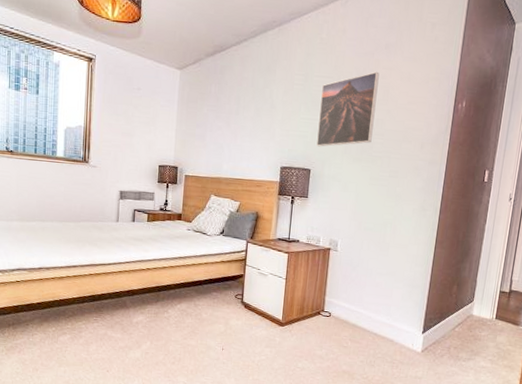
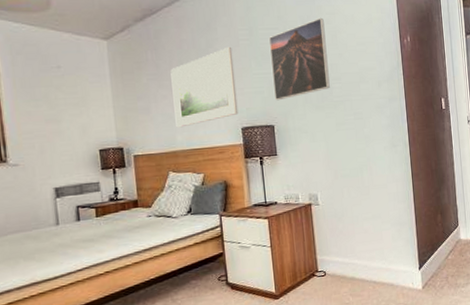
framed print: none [224,89,286,158] -> present [170,46,239,128]

